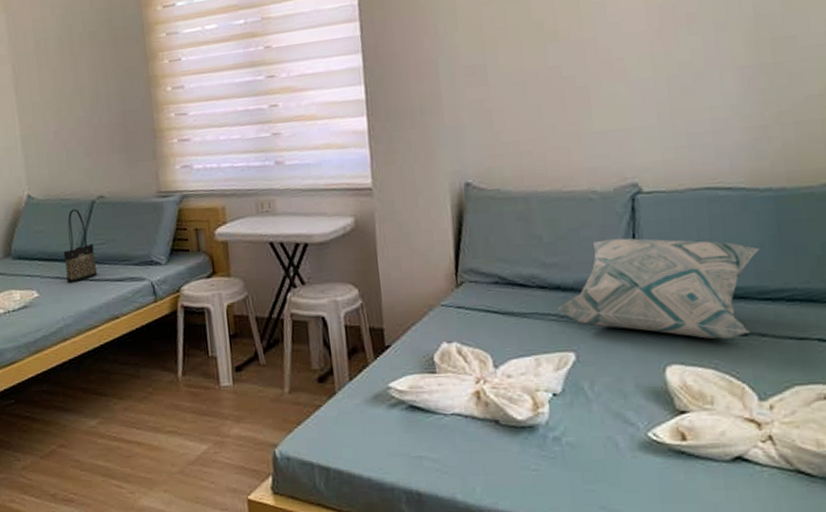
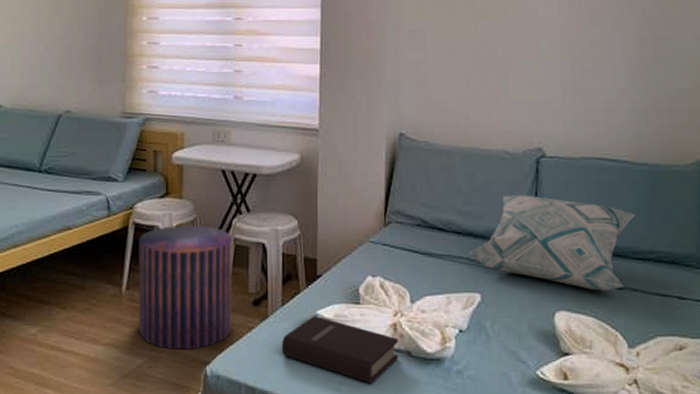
tote bag: present [63,209,98,283] -> none [24,120,56,192]
pouf: none [189,303,299,434] -> present [138,224,233,350]
book: none [353,389,485,457] -> present [281,316,399,384]

